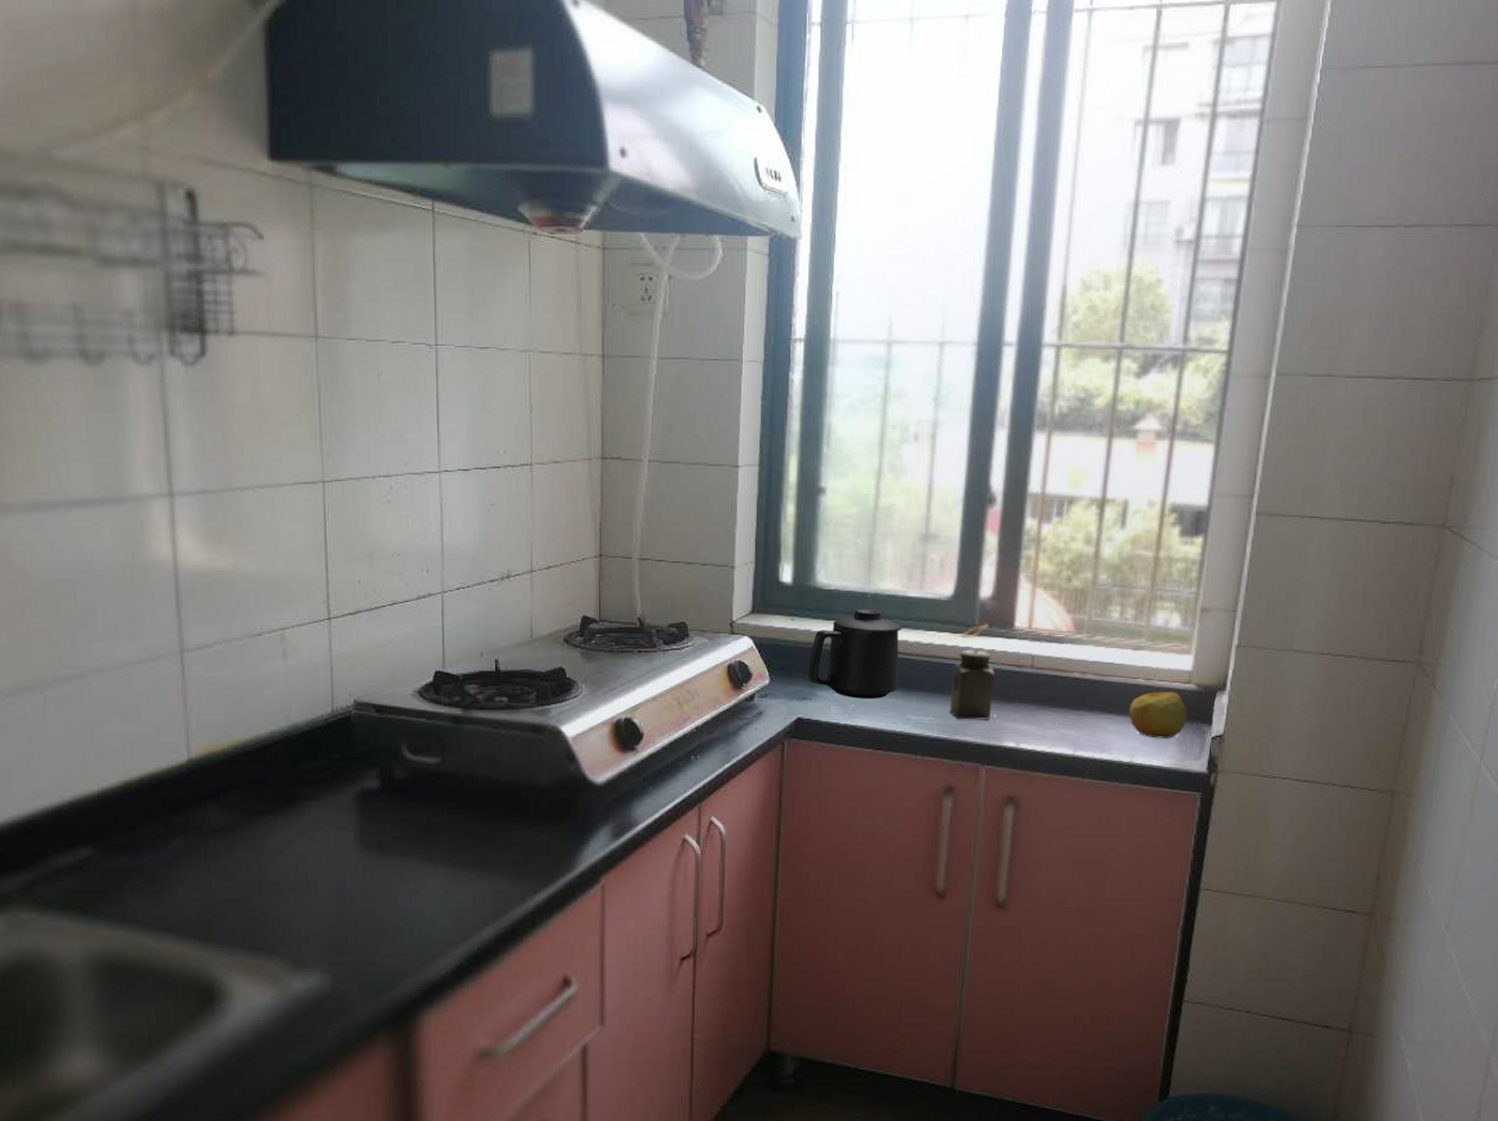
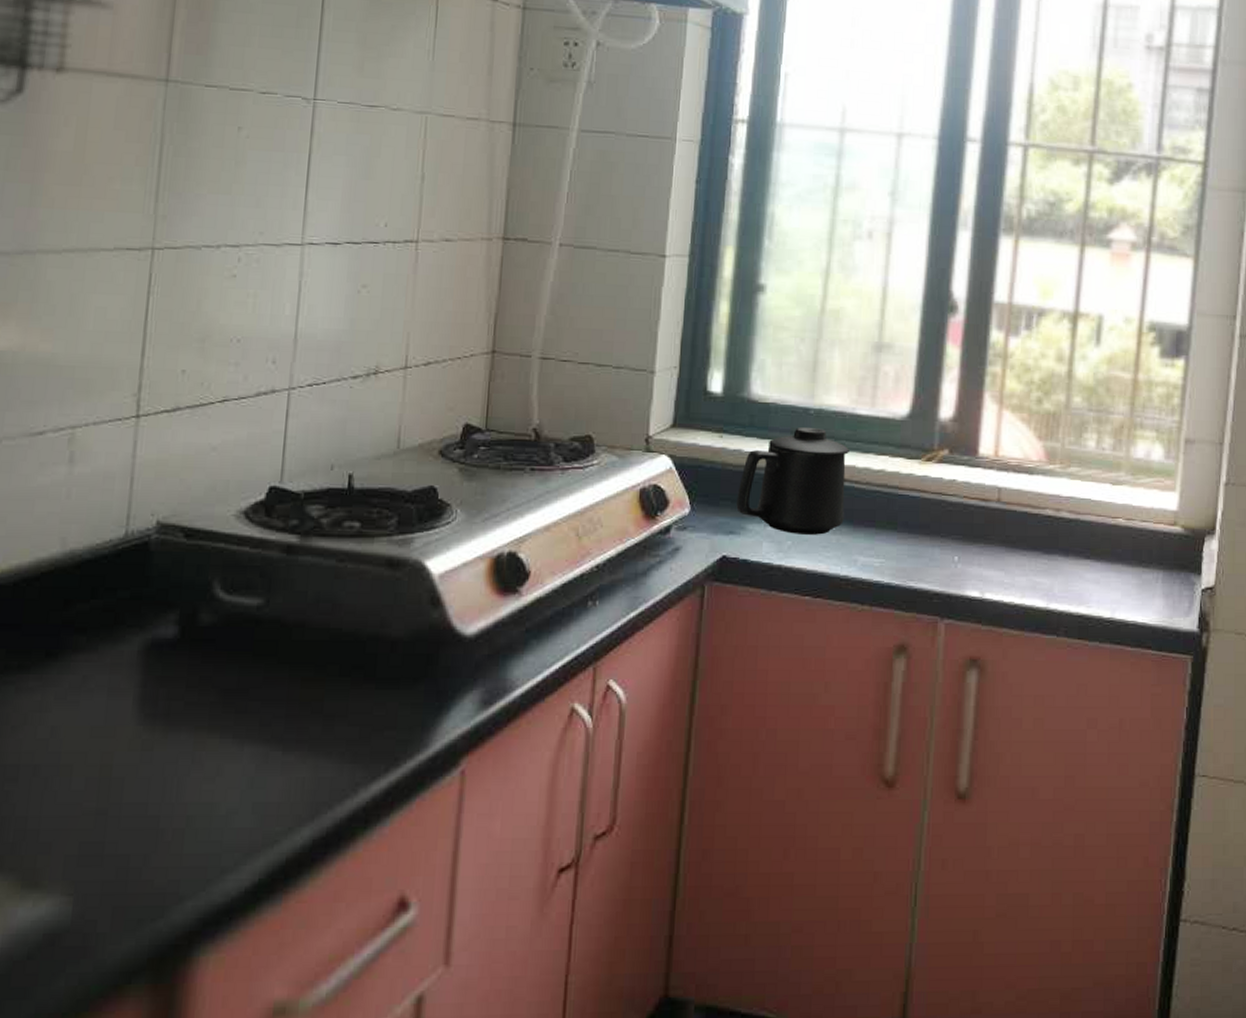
salt shaker: present [949,649,995,720] -> none [903,478,956,564]
apple: present [1129,692,1188,739] -> none [1108,534,1175,590]

